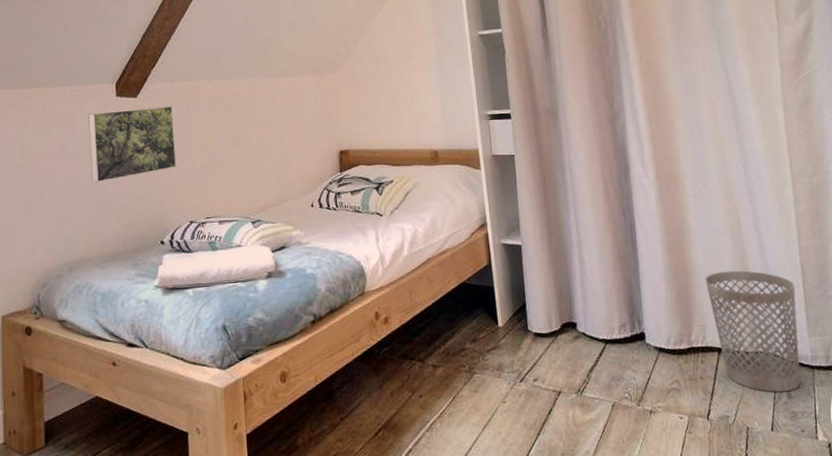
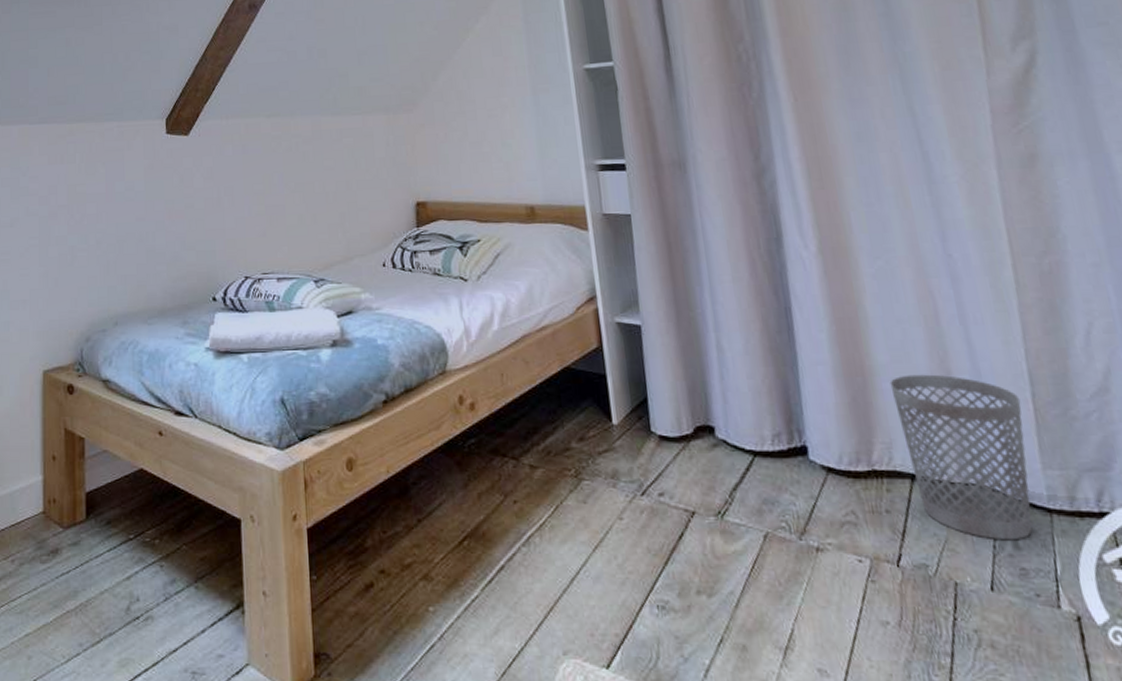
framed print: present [88,105,177,183] -> none [136,145,231,229]

